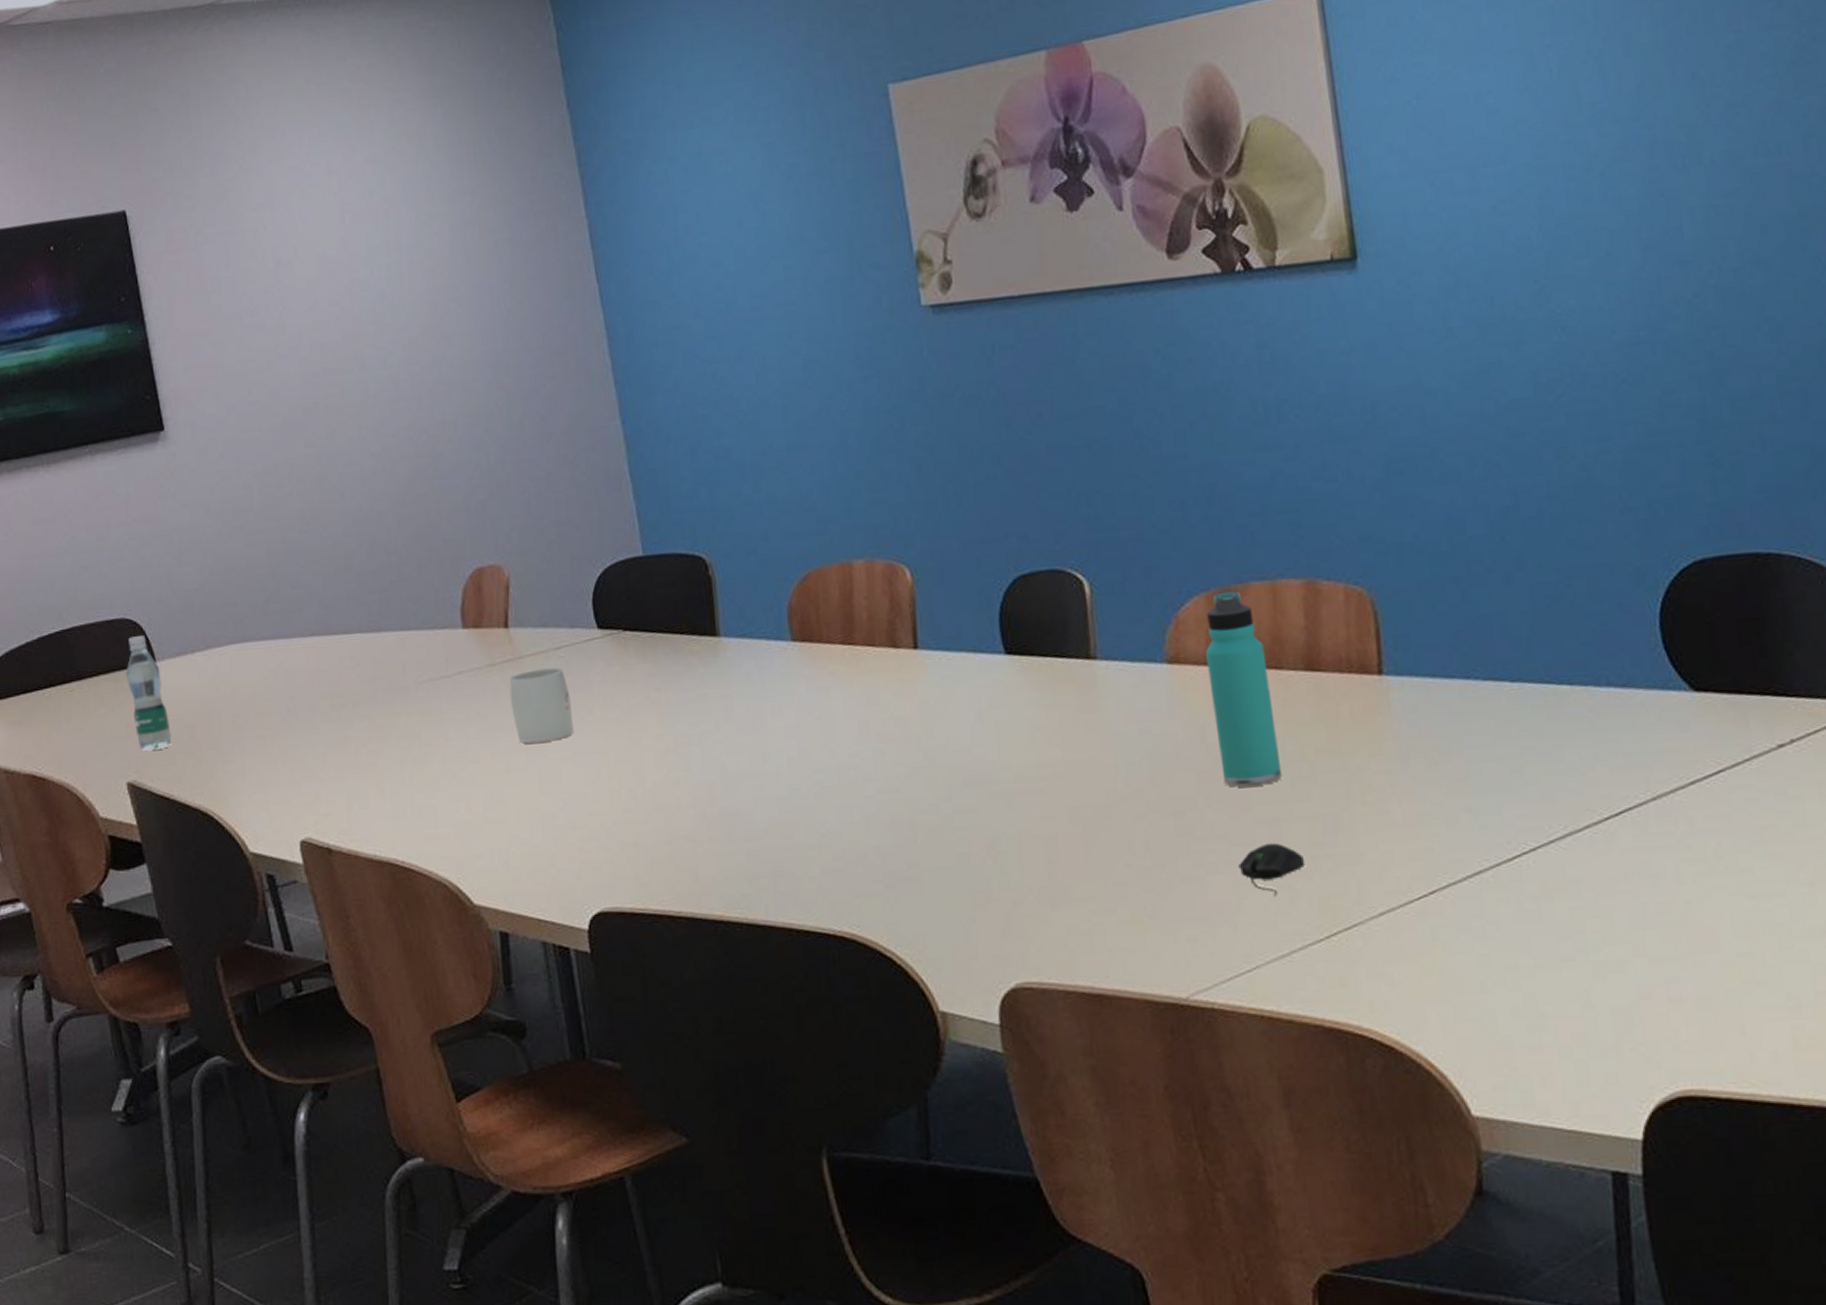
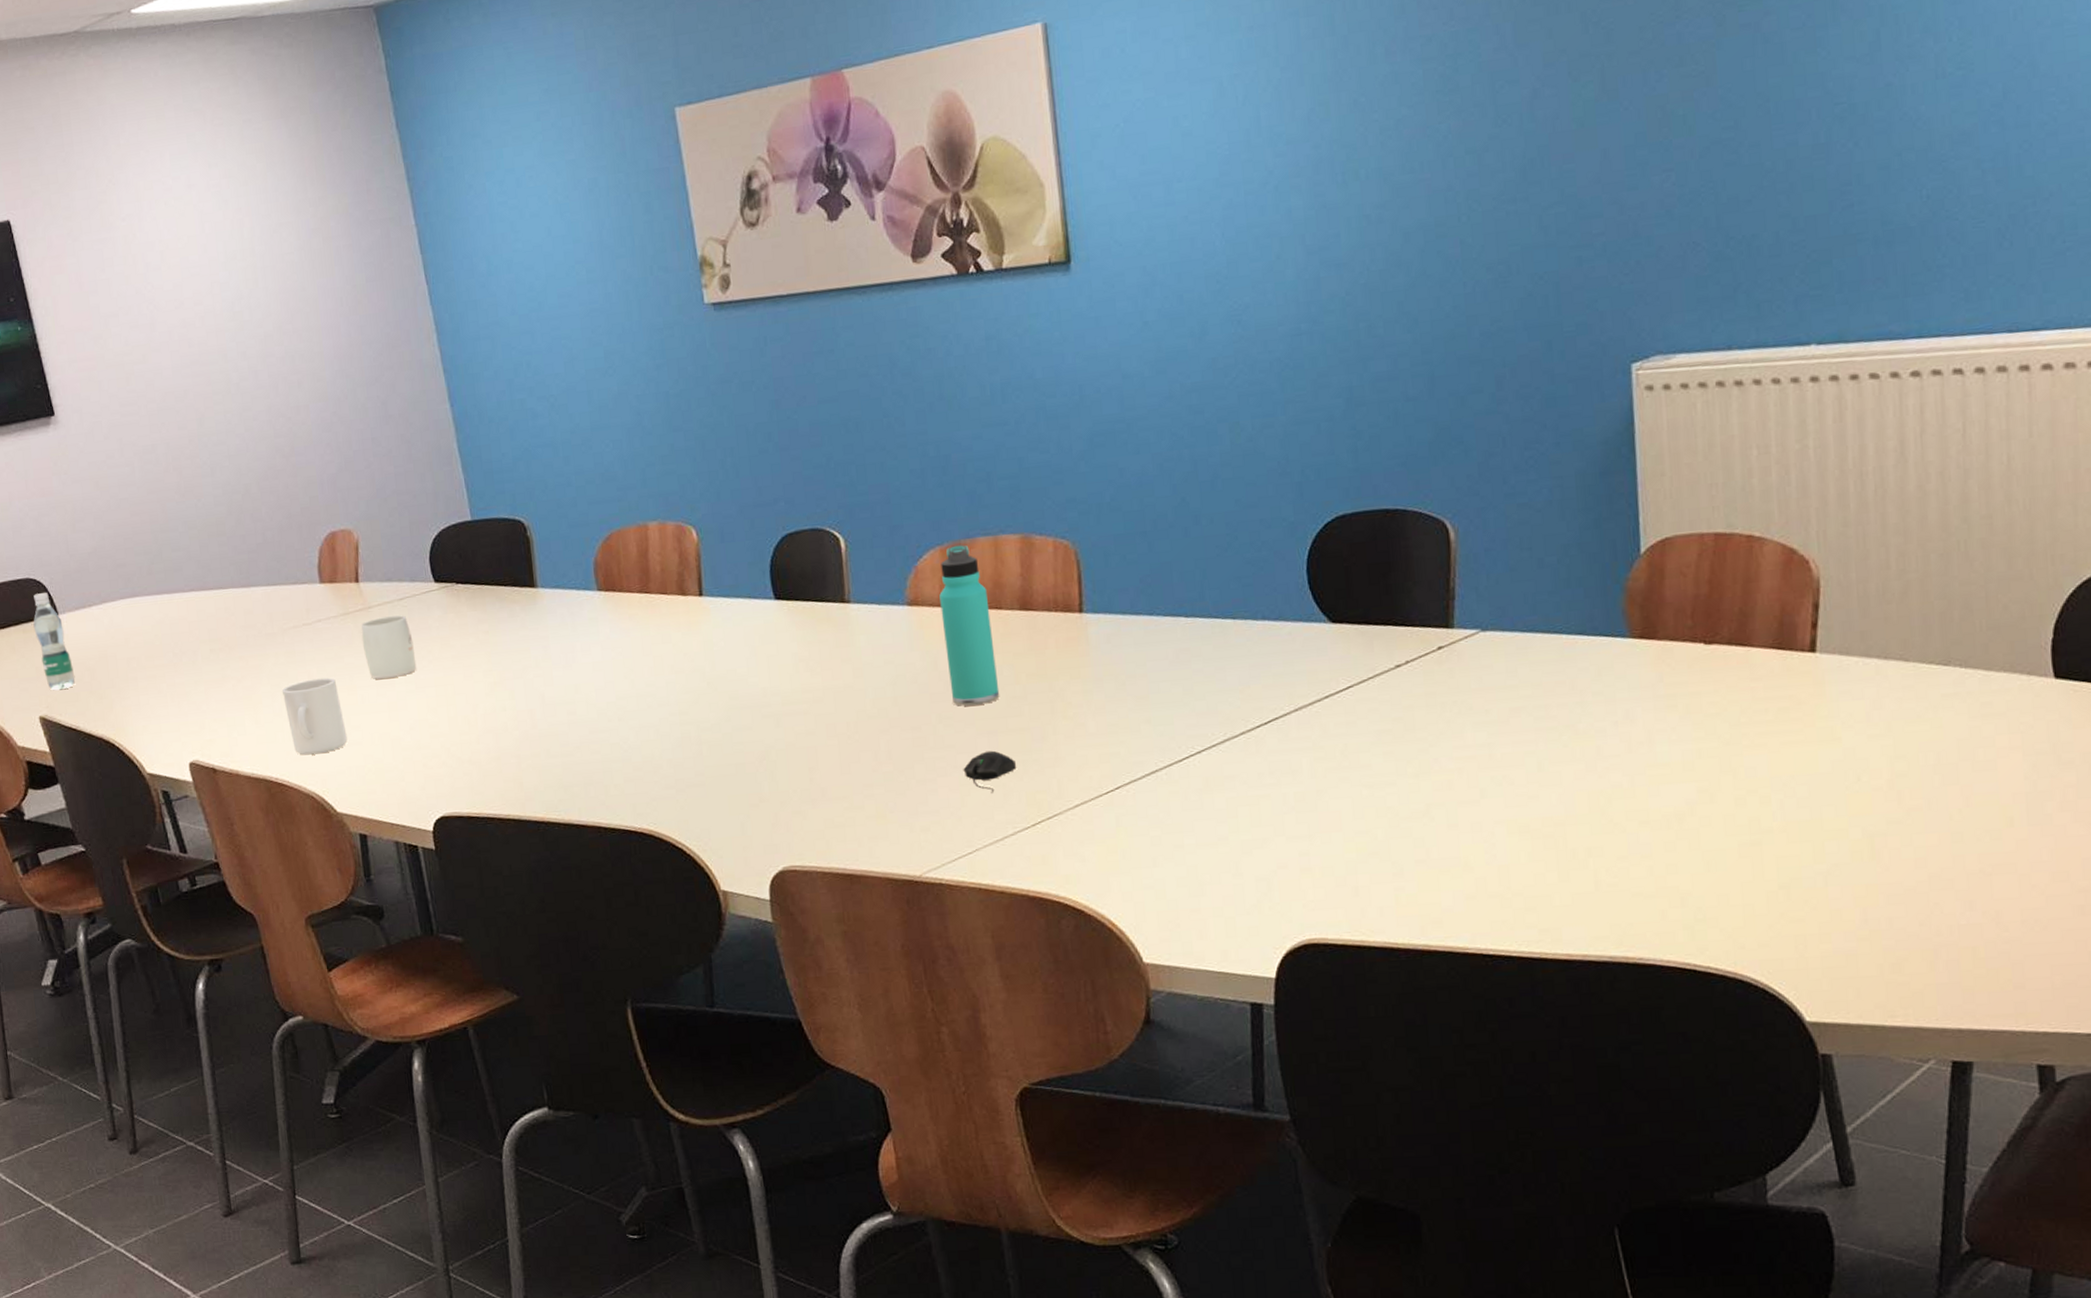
cup: none [413,740,489,835] -> present [281,677,348,756]

